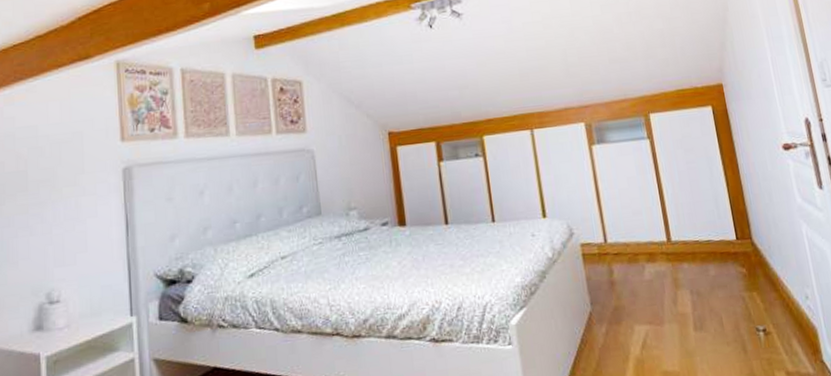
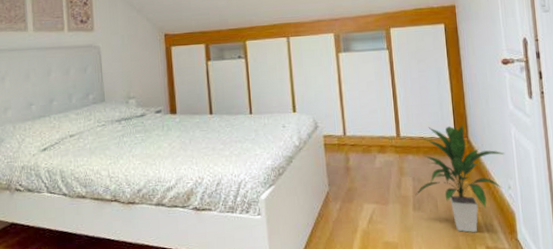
indoor plant: none [694,223,800,356] -> present [414,124,505,233]

